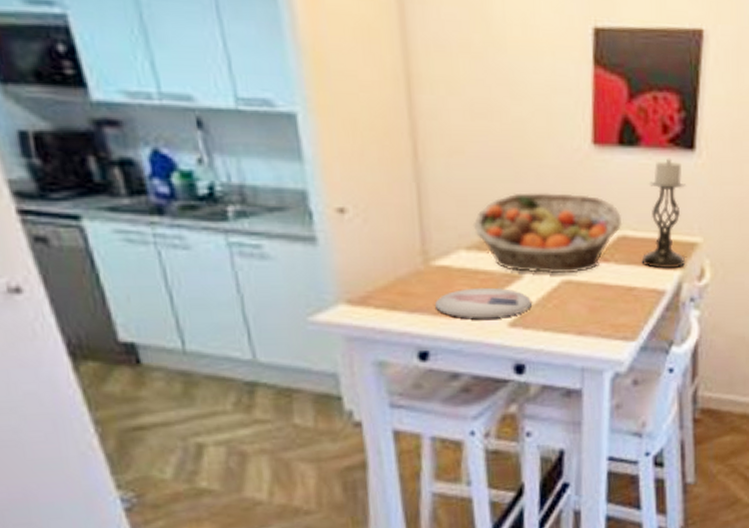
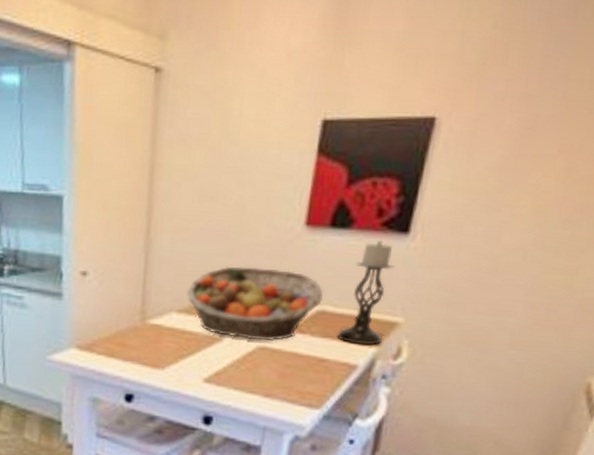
plate: present [435,287,533,319] -> none [145,345,228,374]

